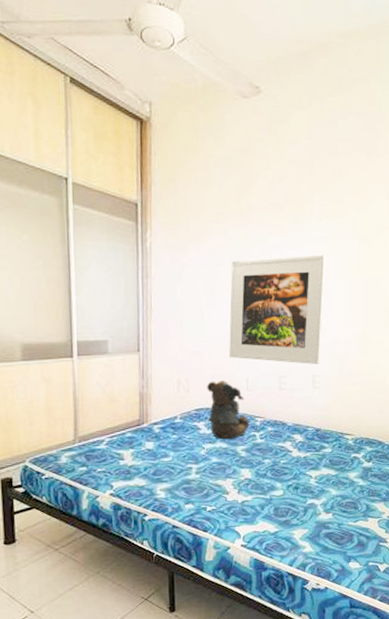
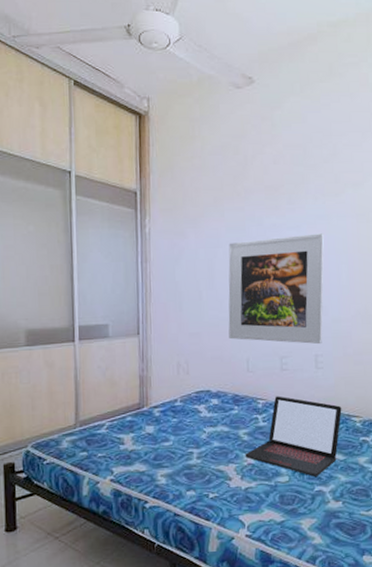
teddy bear: present [207,381,250,440] -> none [207,362,252,423]
laptop: none [242,414,336,491] -> present [245,396,342,477]

